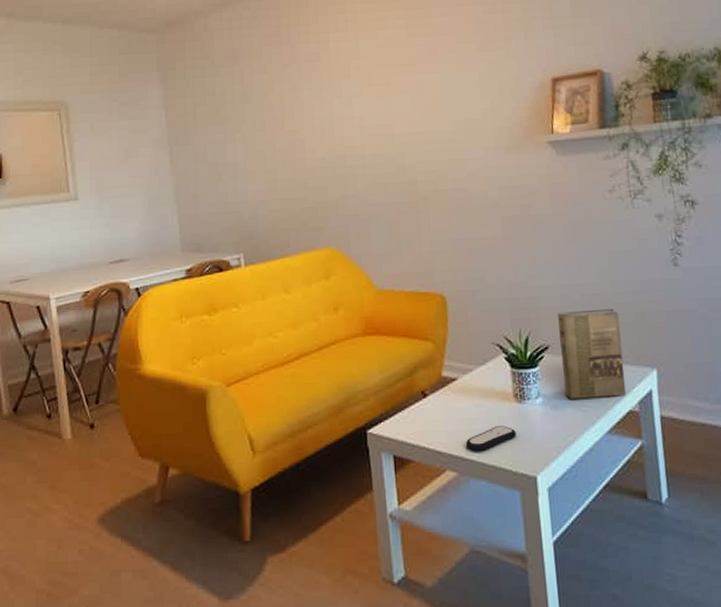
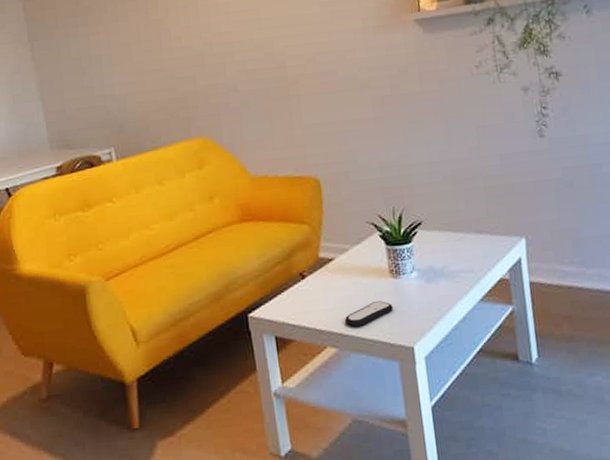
book: present [558,308,626,399] -> none [429,181,497,271]

